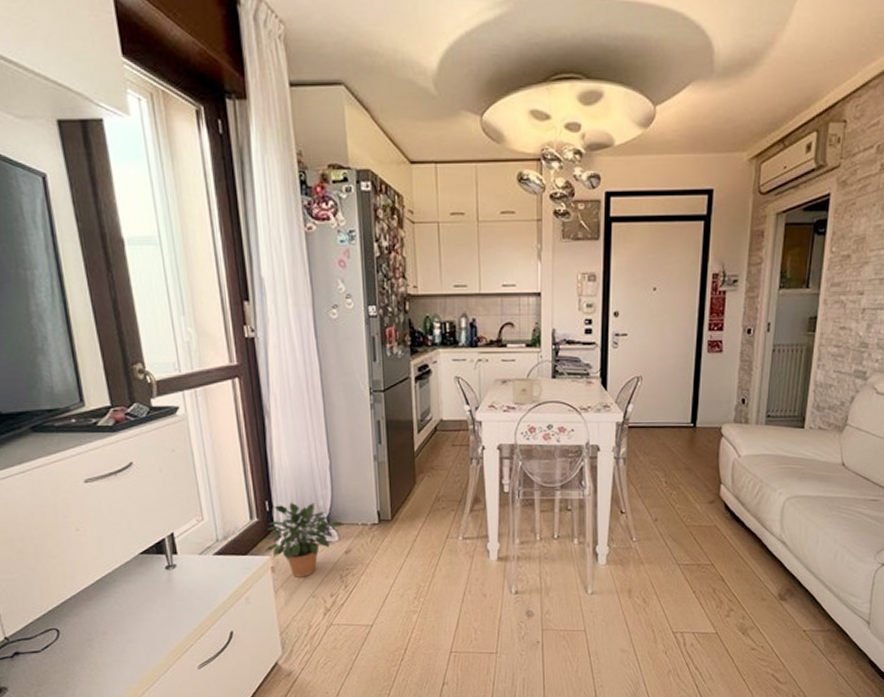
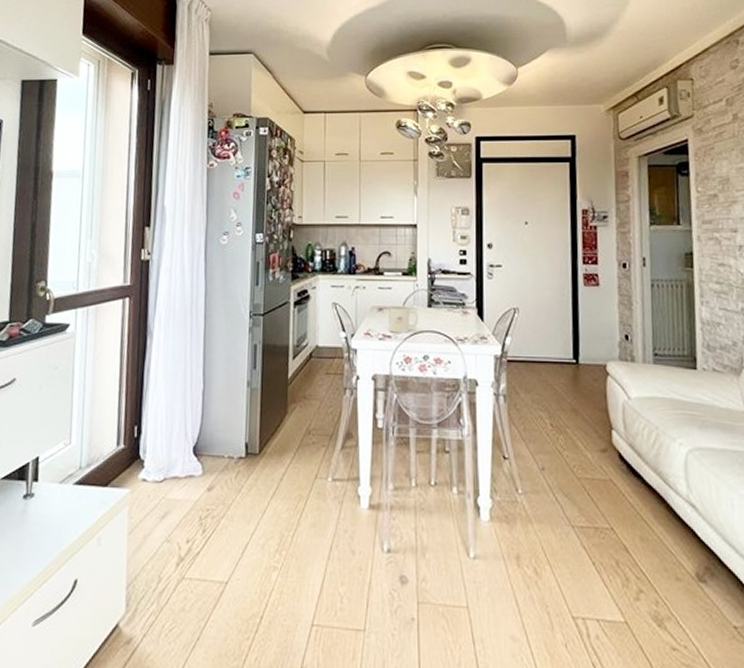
potted plant: present [259,502,345,577] -> none [121,428,211,517]

